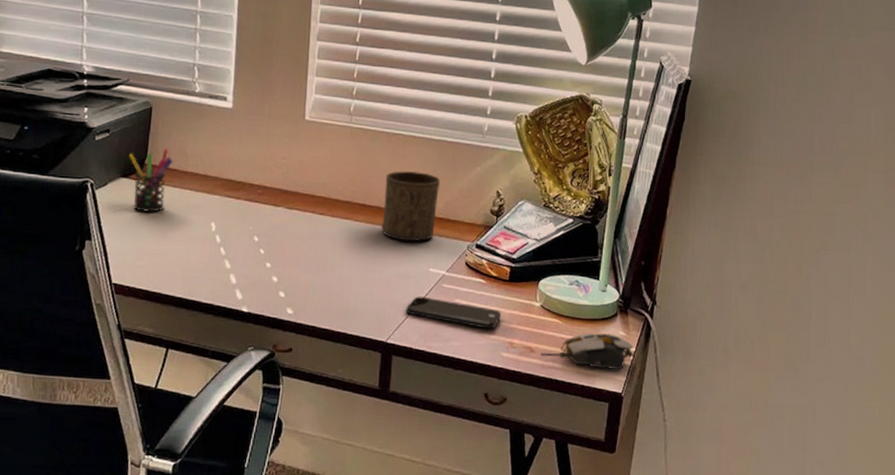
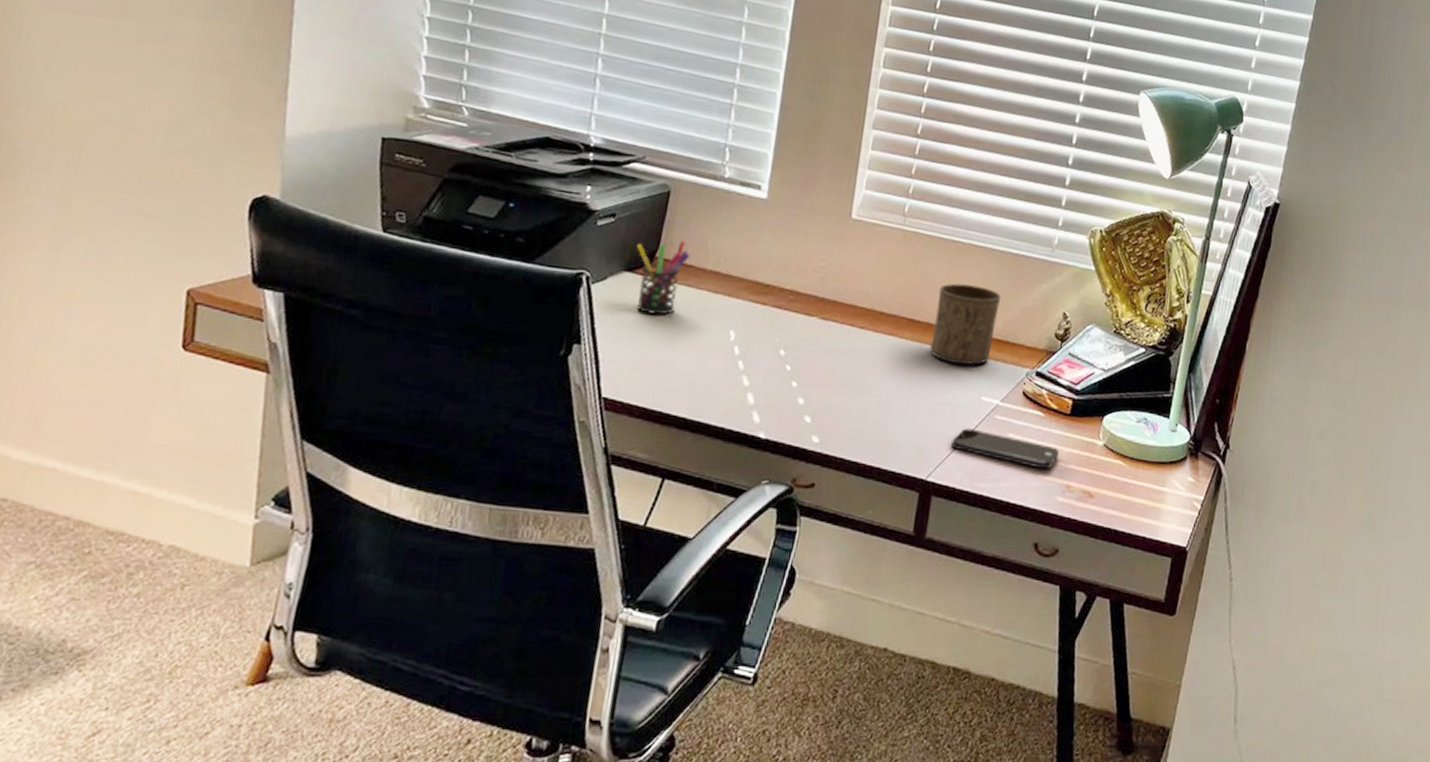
computer mouse: present [540,333,634,371] -> none [1100,477,1202,522]

